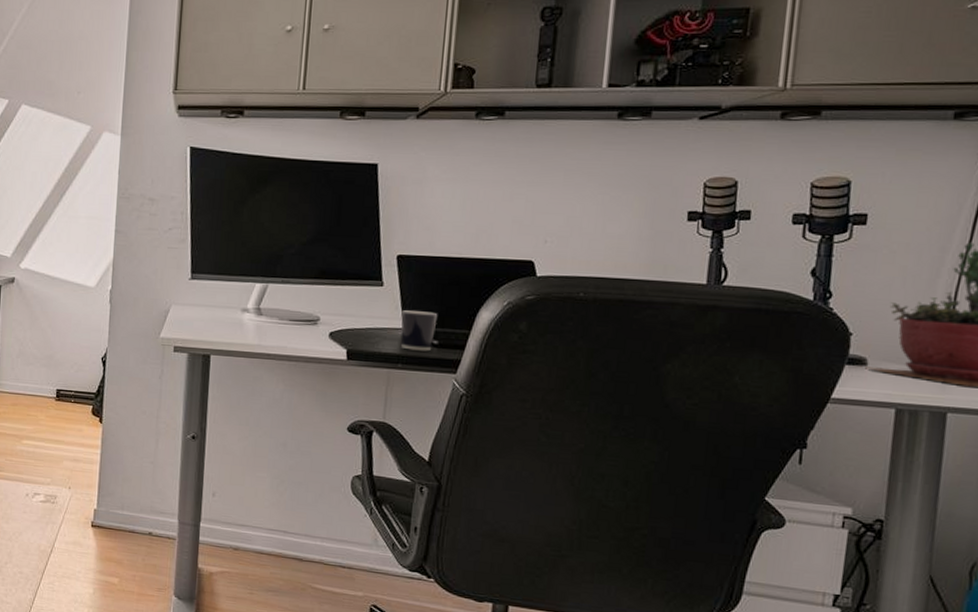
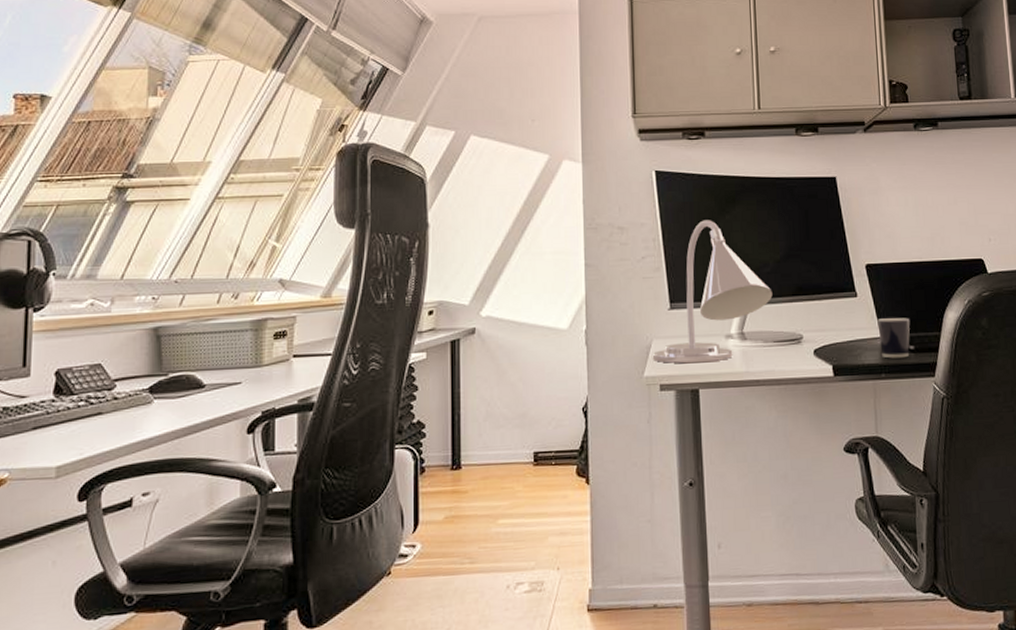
table lamp: none [169,198,294,332] -> present [652,220,773,364]

